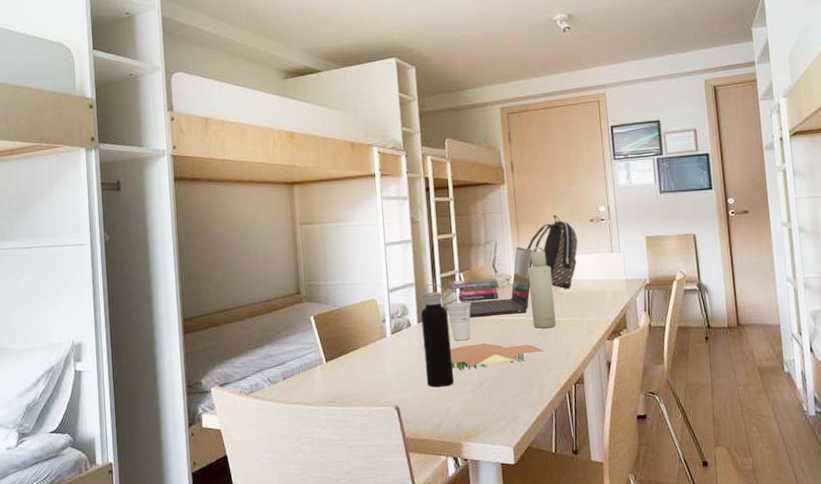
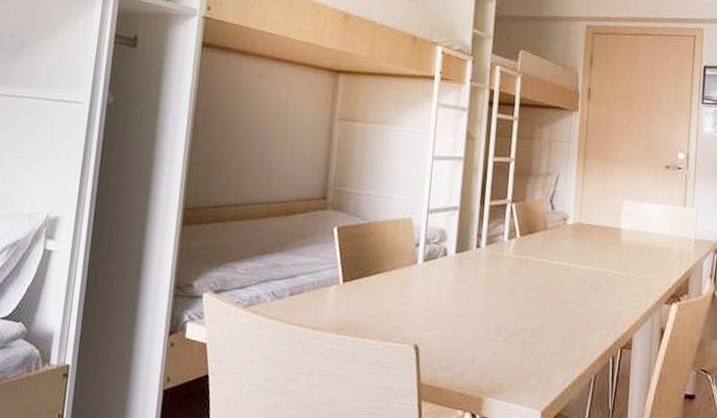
water bottle: present [420,284,454,387] -> none [454,211,492,331]
cup: present [446,302,471,341] -> none [491,236,520,281]
books: present [449,277,499,302] -> none [498,210,554,239]
papers: present [450,342,543,371] -> none [486,286,592,316]
laptop: present [468,246,533,317] -> none [515,183,597,260]
backpack: present [527,214,578,290] -> none [587,154,649,240]
bottle: present [527,247,556,329] -> none [585,187,615,281]

